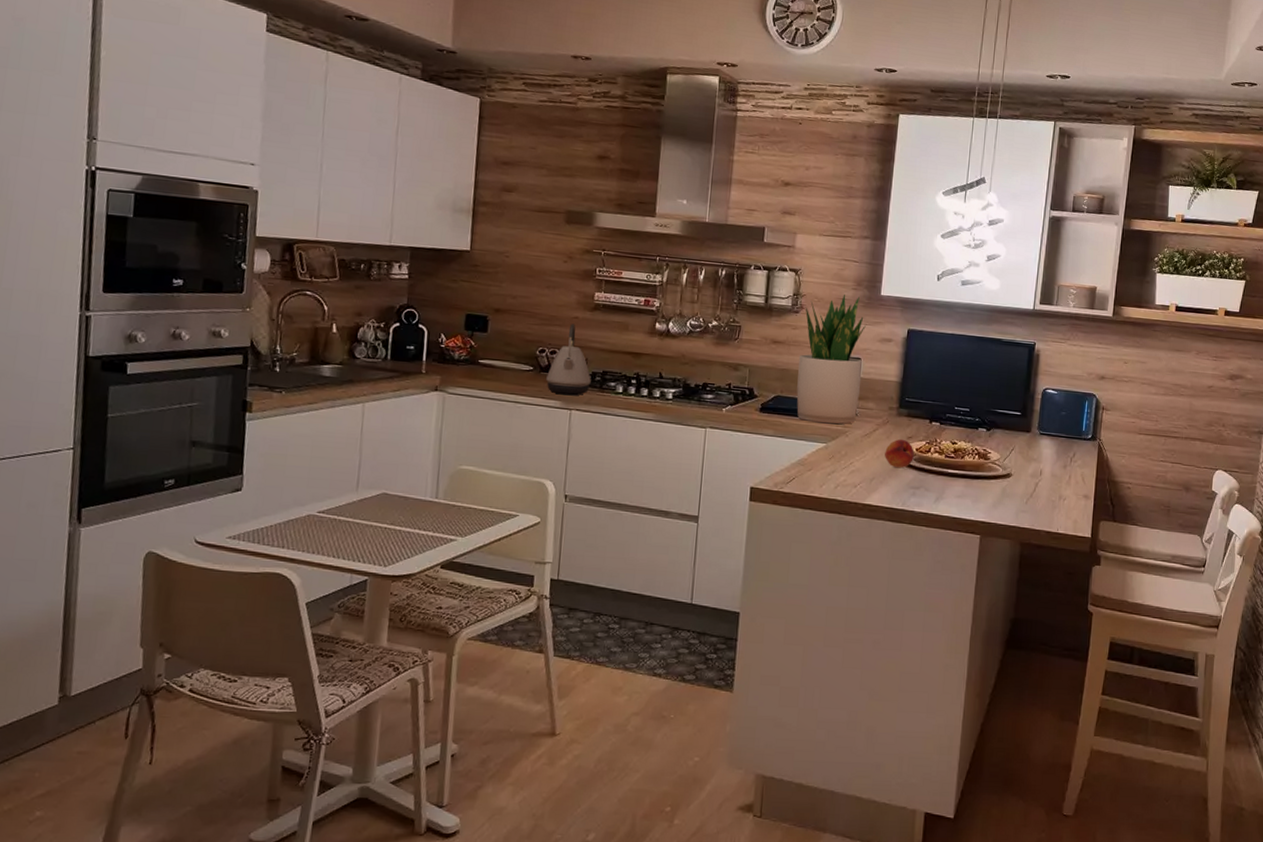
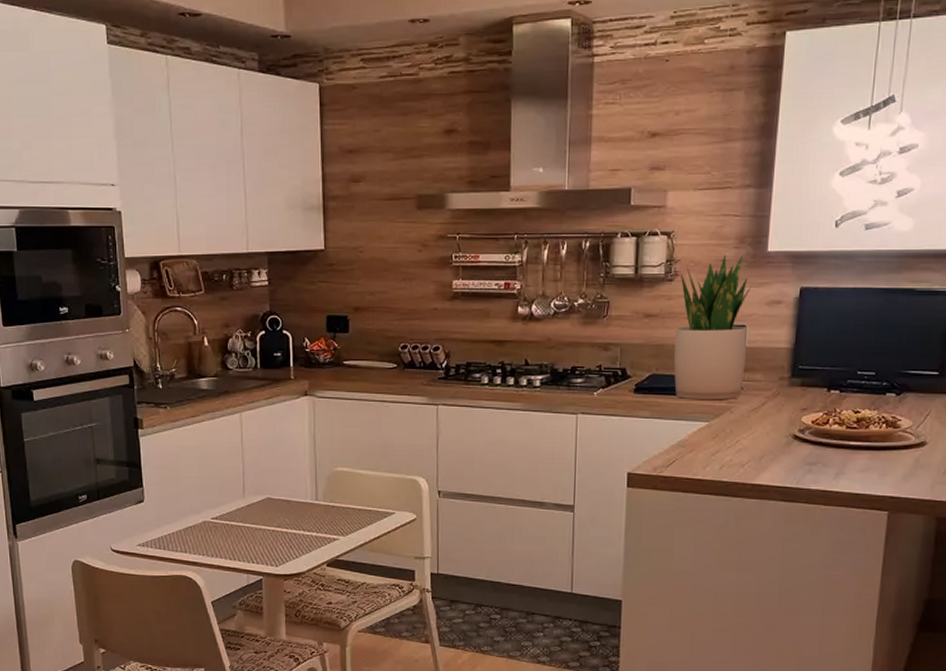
kettle: present [546,323,591,395] -> none [411,315,455,390]
fruit: present [885,438,914,469] -> none [775,411,810,444]

